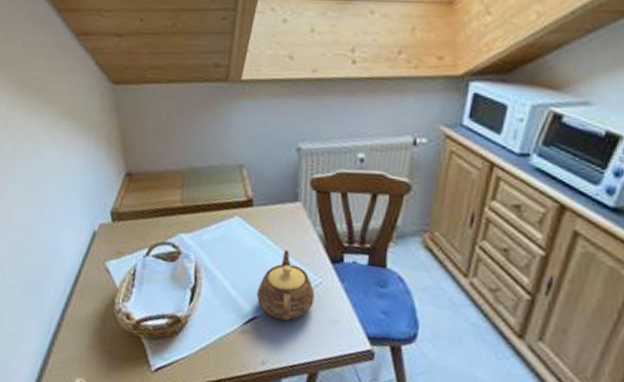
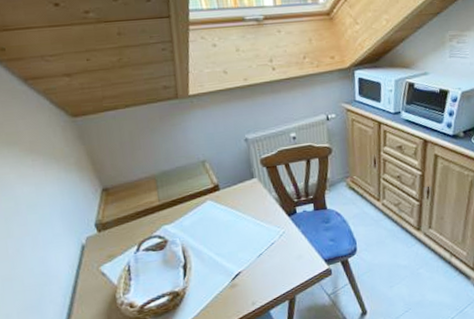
teapot: present [256,250,315,321] -> none [236,216,282,268]

